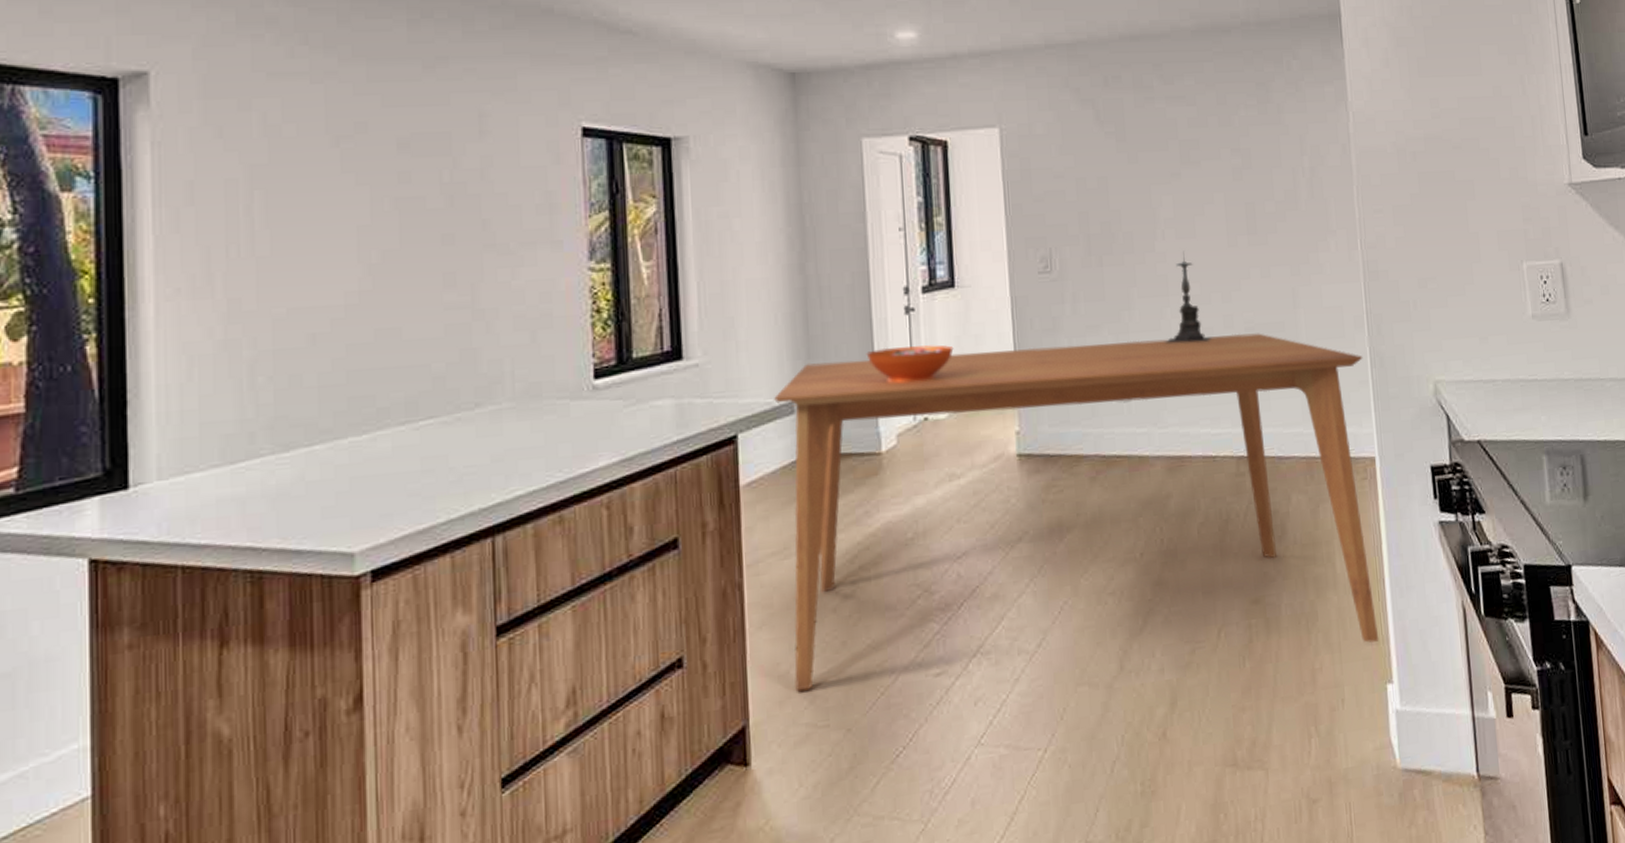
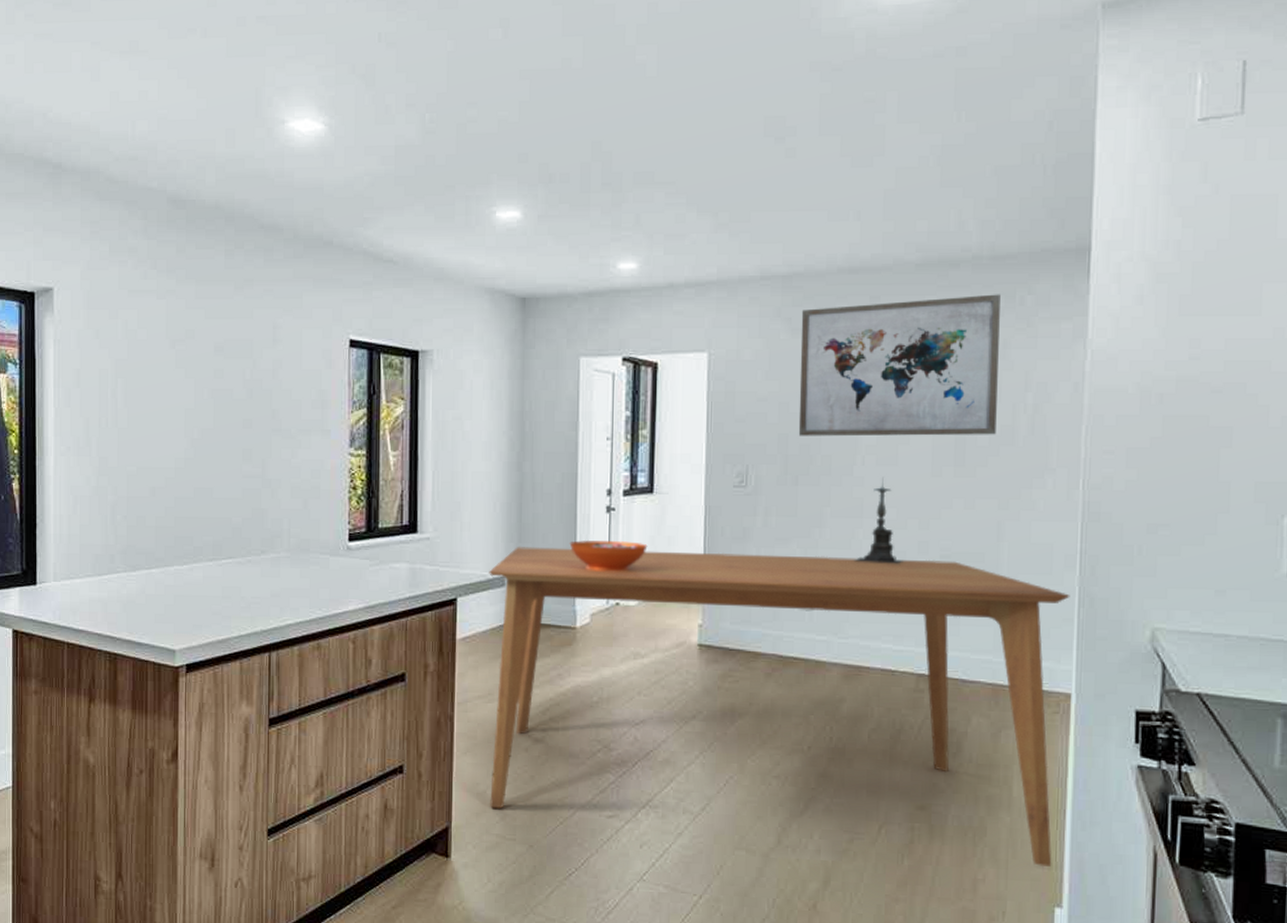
wall art: none [1089,59,1281,213] -> present [798,294,1001,437]

